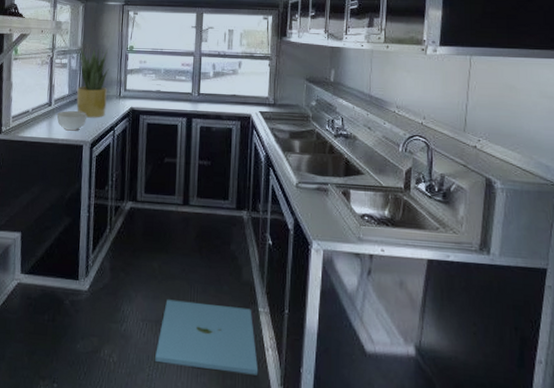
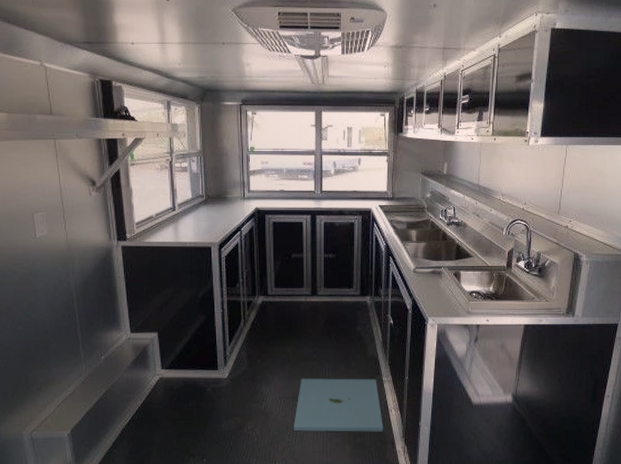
bowl: present [56,111,88,131] -> none [182,215,213,234]
planter: present [76,48,109,118] -> none [196,150,231,220]

